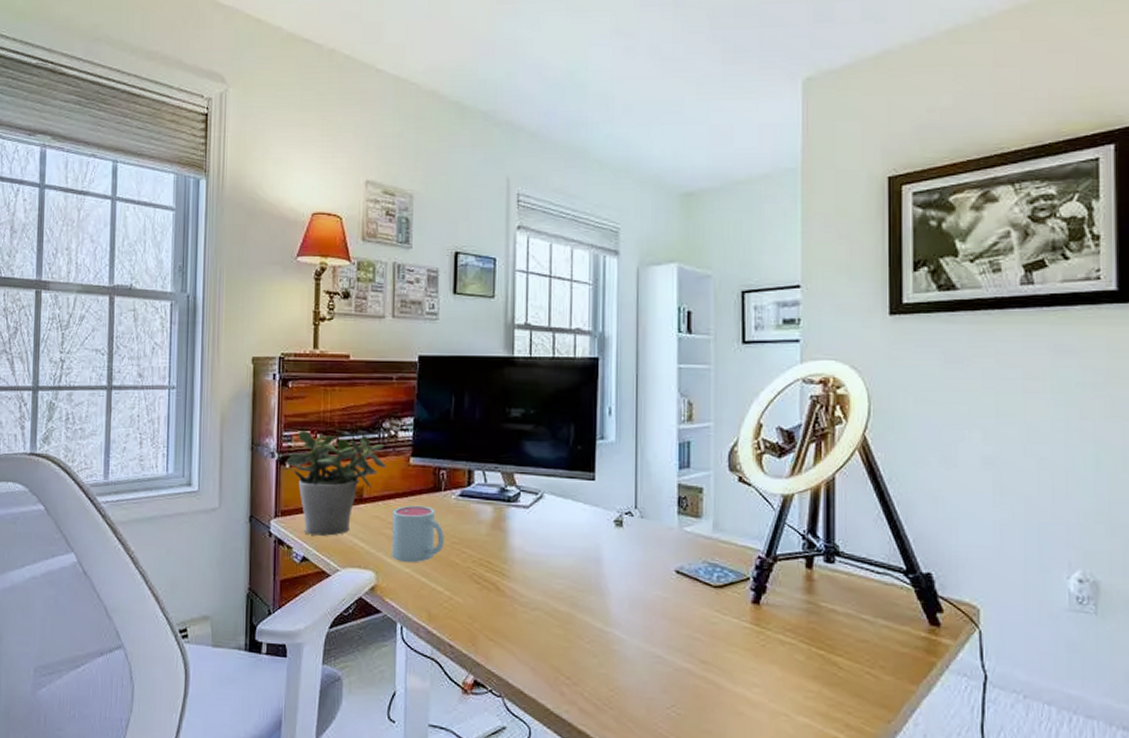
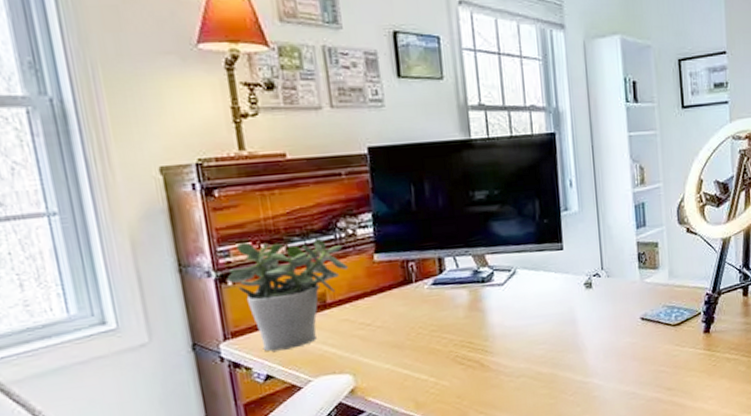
mug: present [391,505,444,563] -> none [362,300,423,360]

